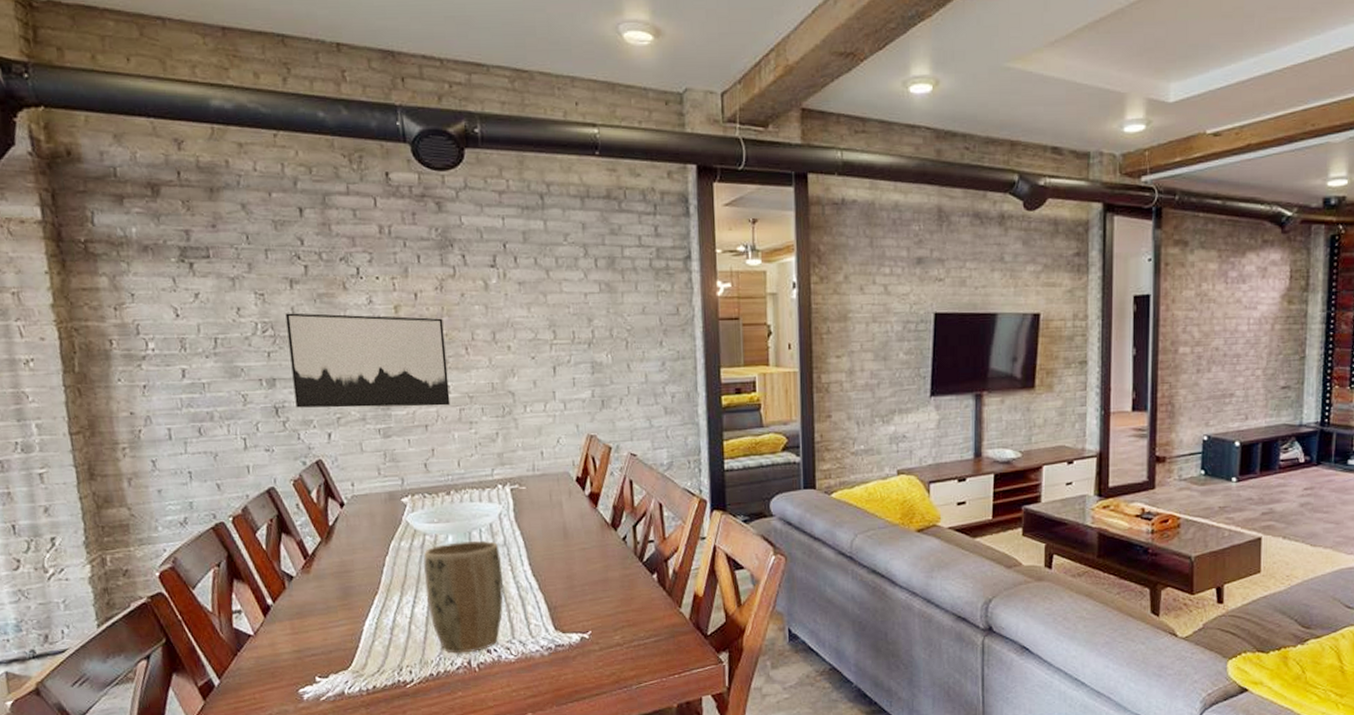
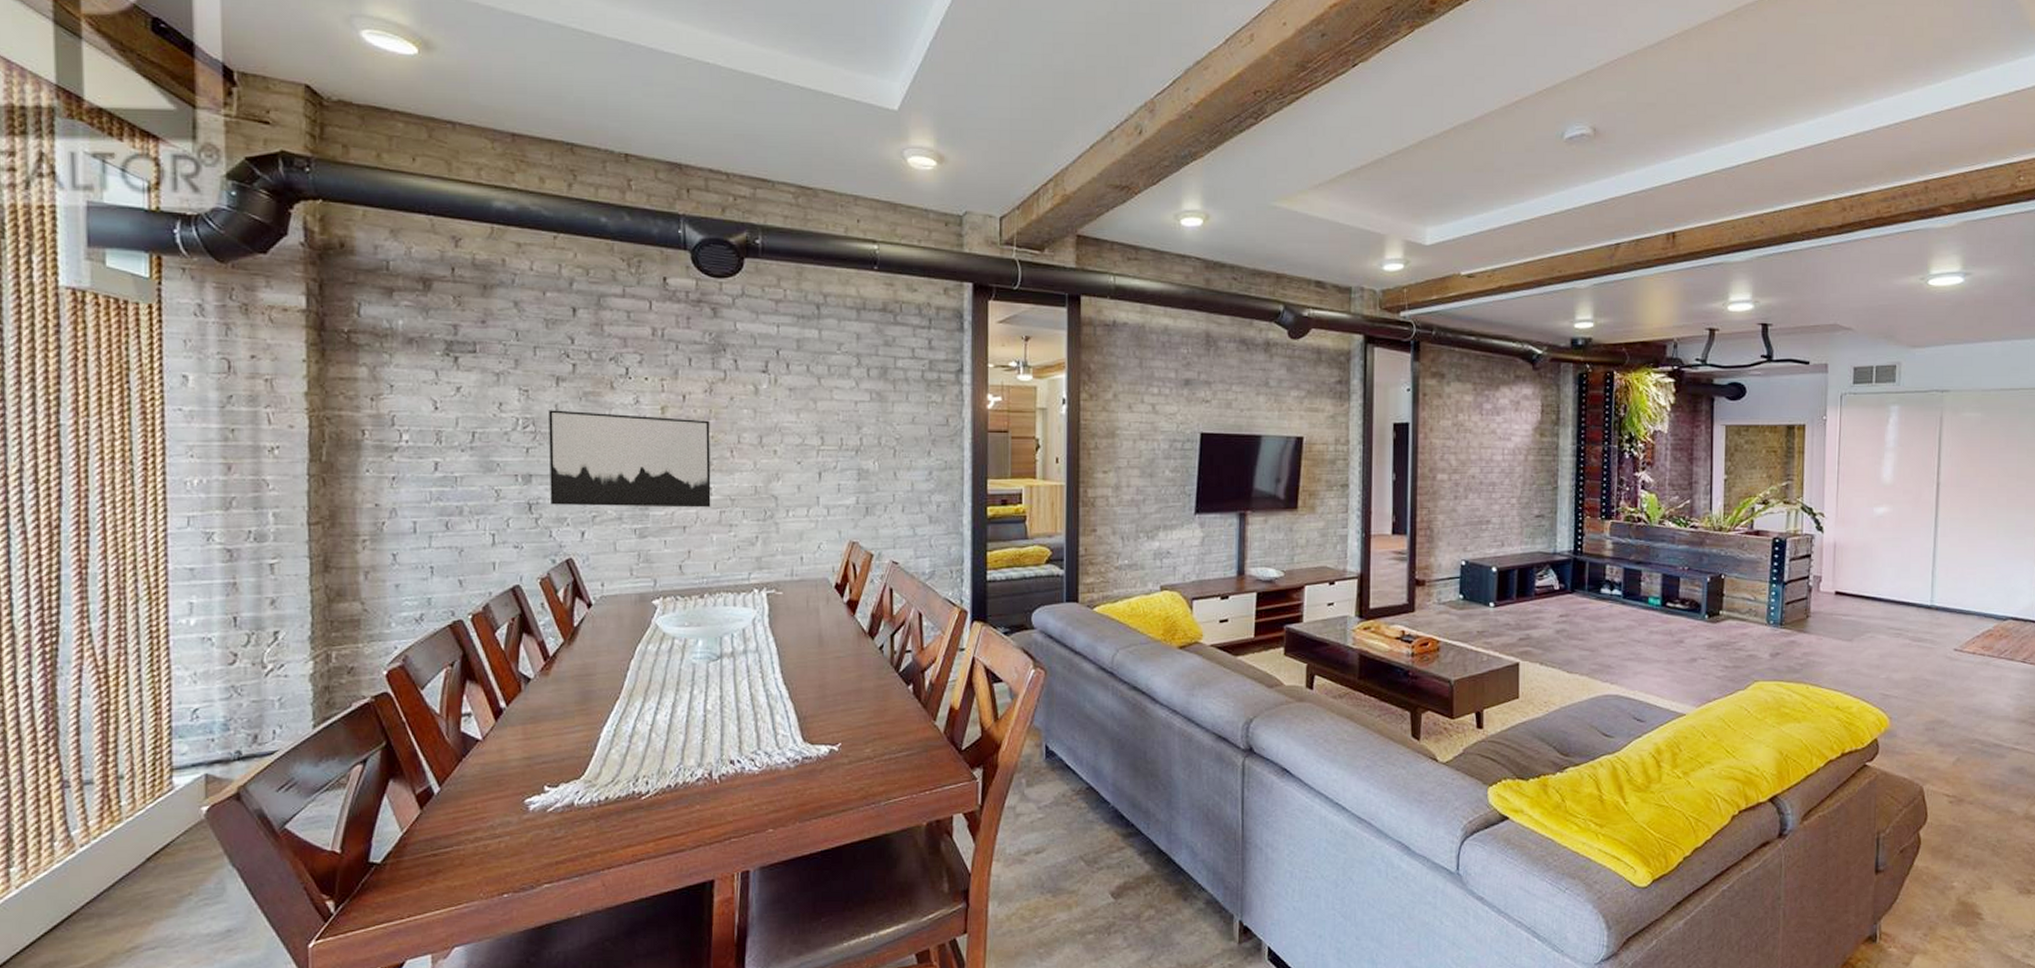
plant pot: present [423,541,504,654] -> none [669,647,753,764]

